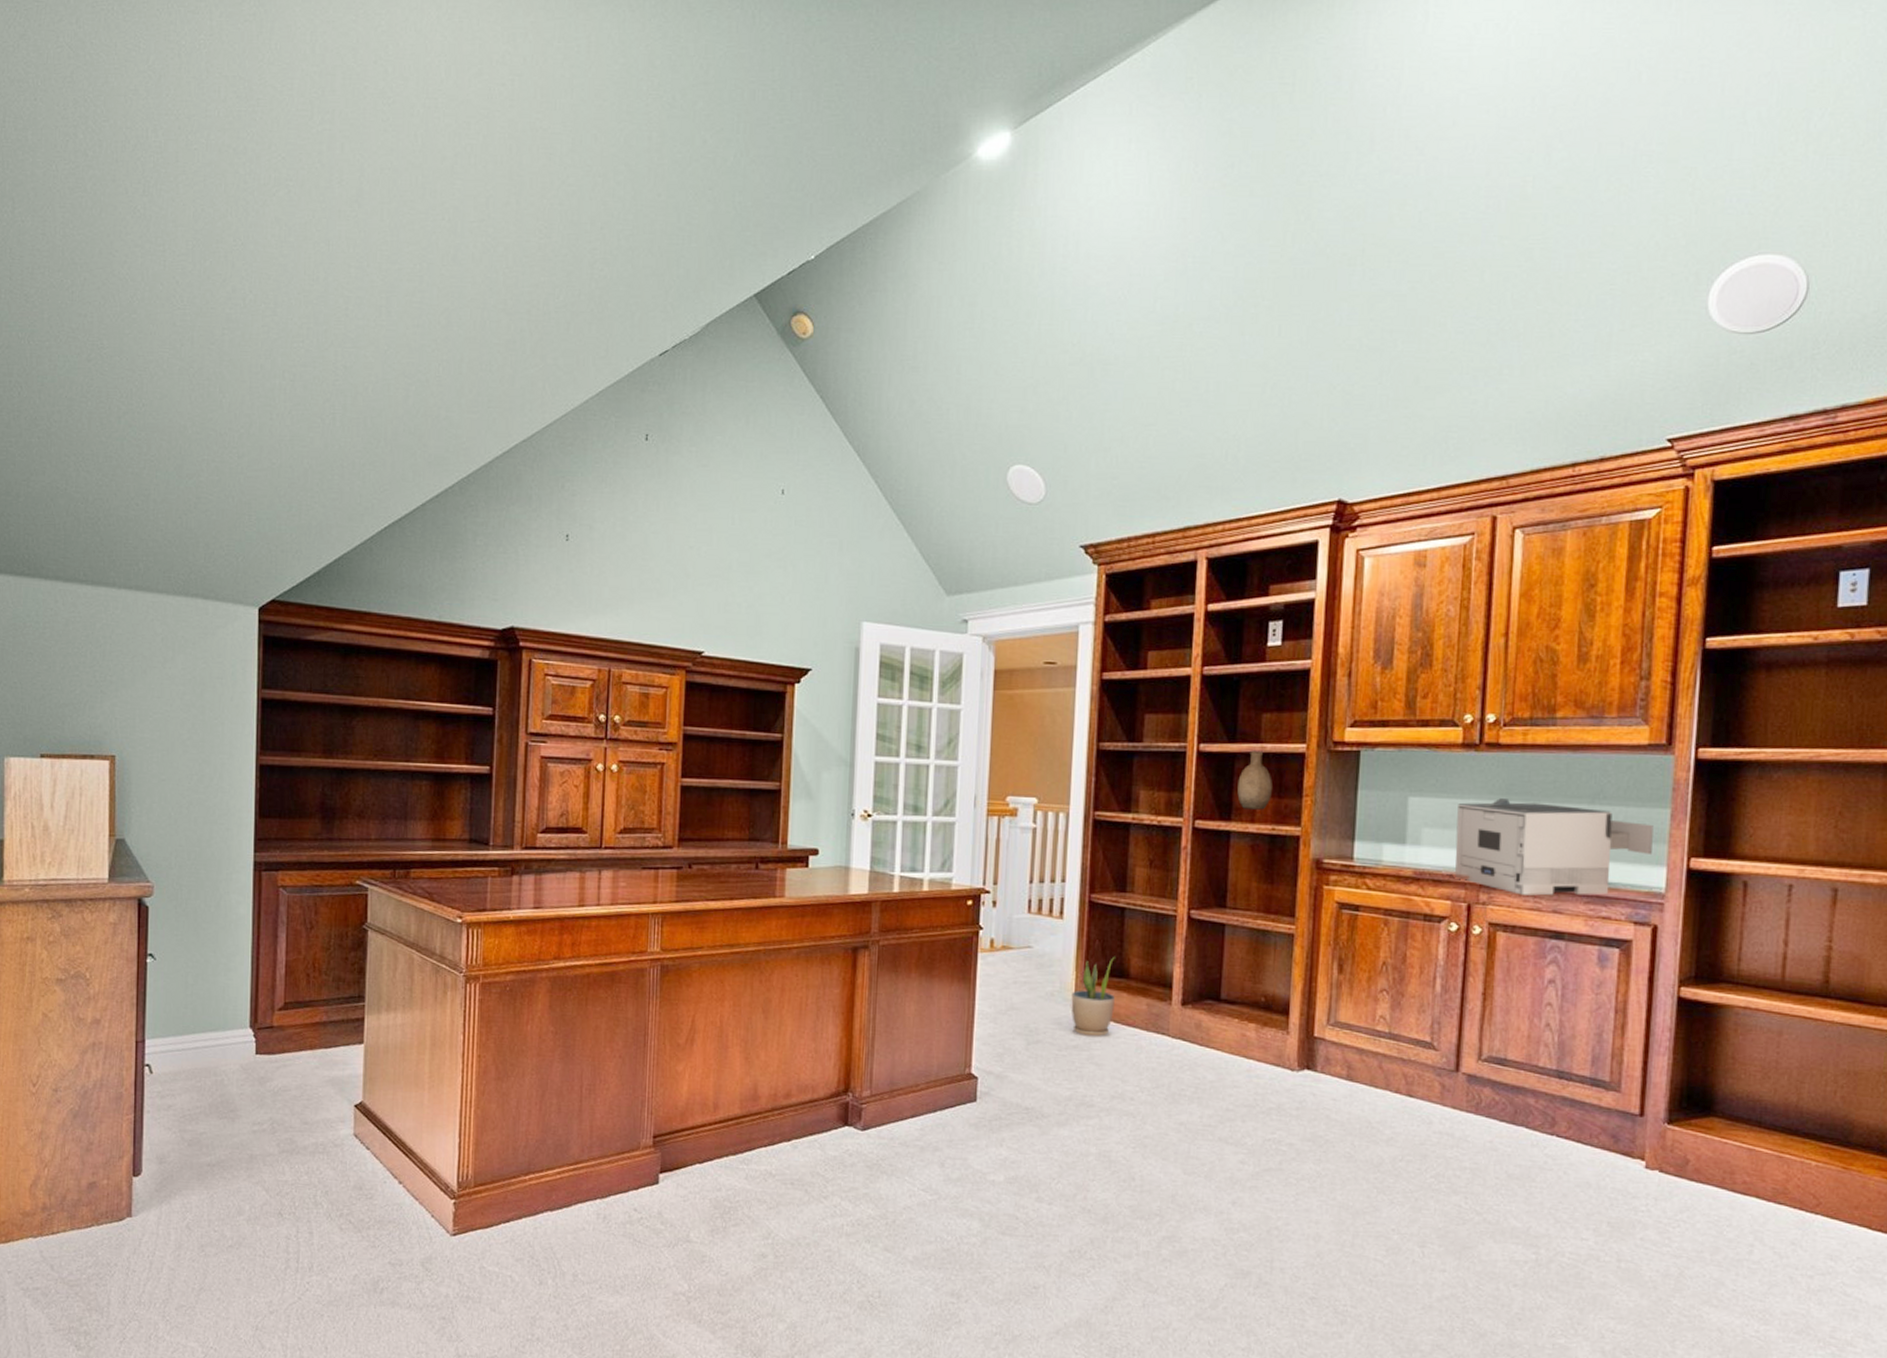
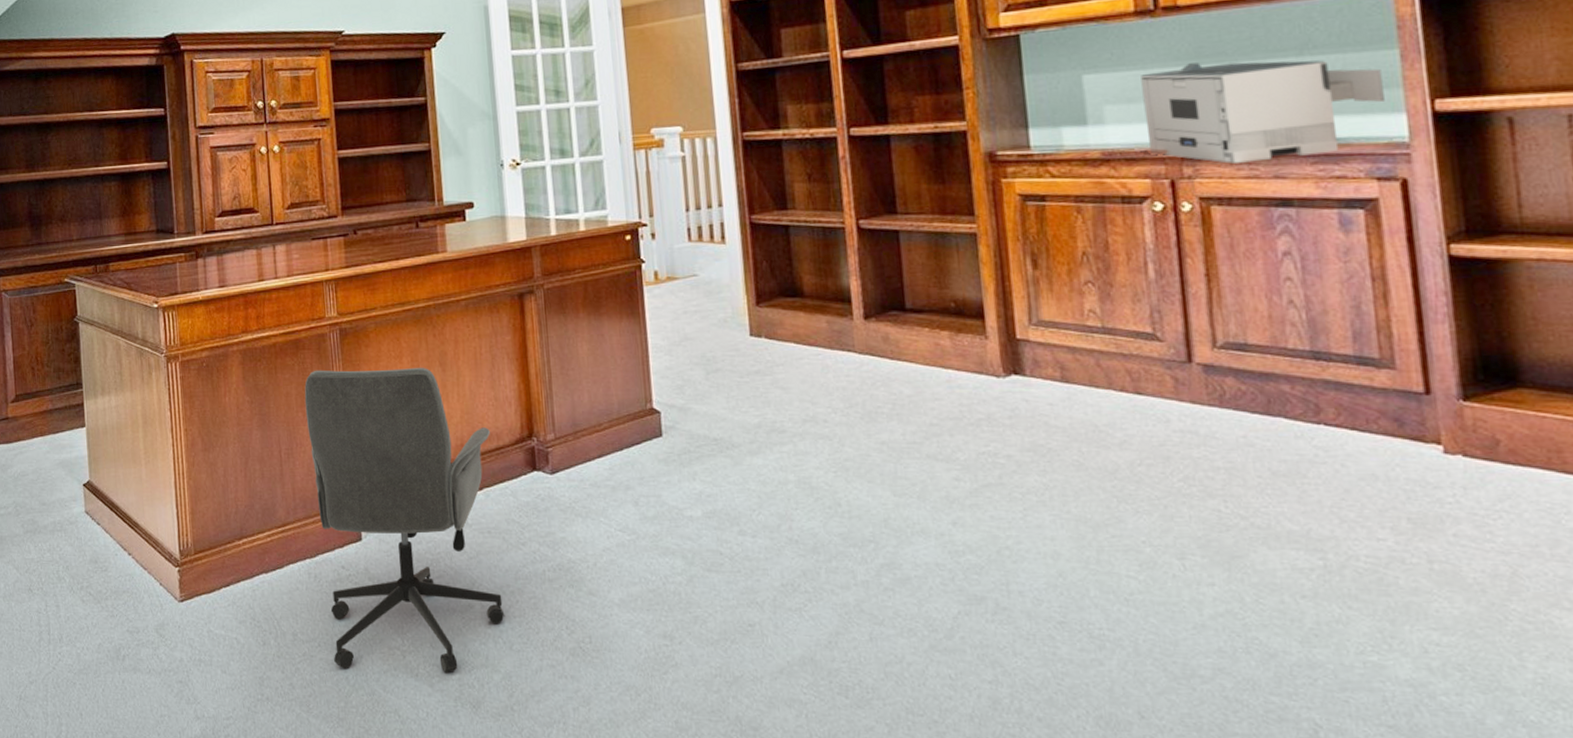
office chair: none [613,1005,807,1321] -> present [304,367,505,674]
potted plant: present [1071,957,1115,1037] -> none [745,277,793,360]
decorative vase: present [1237,750,1272,810] -> none [889,49,929,111]

